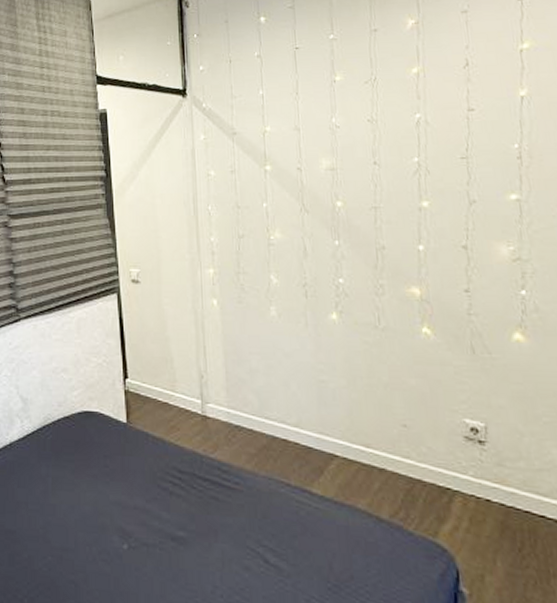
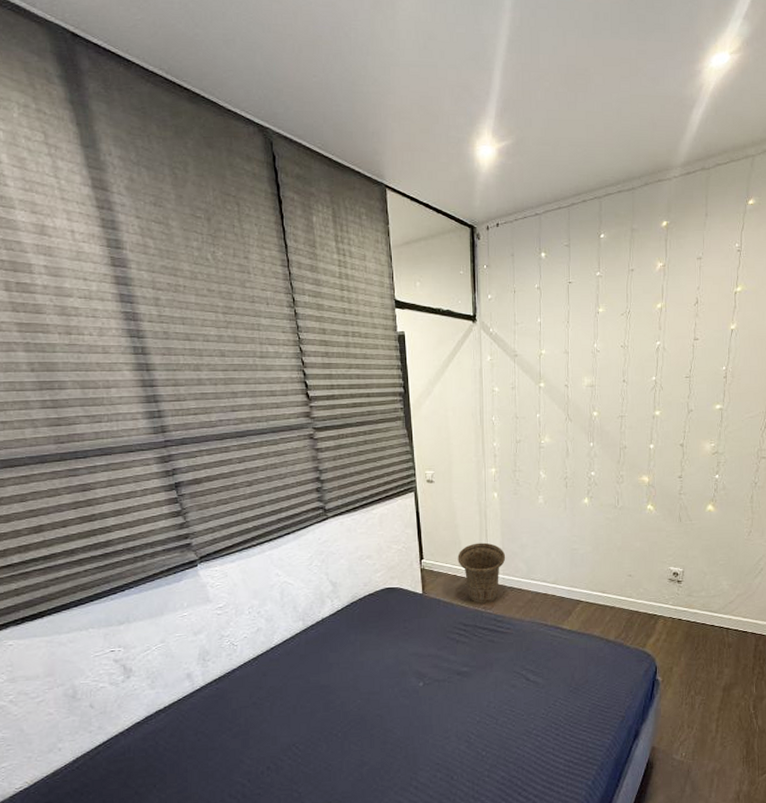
basket: none [169,362,231,445] -> present [457,542,506,604]

